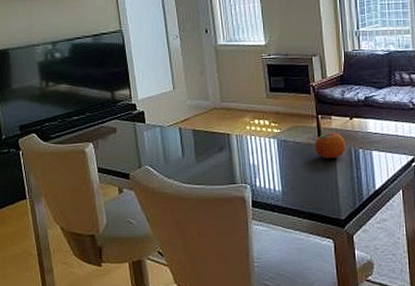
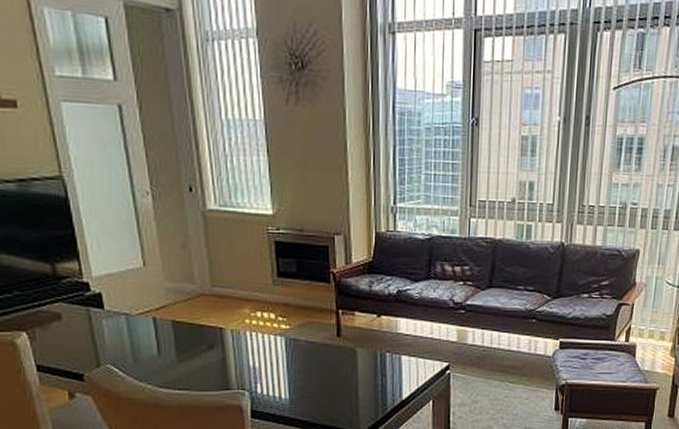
fruit: present [315,132,346,159] -> none [333,331,370,363]

